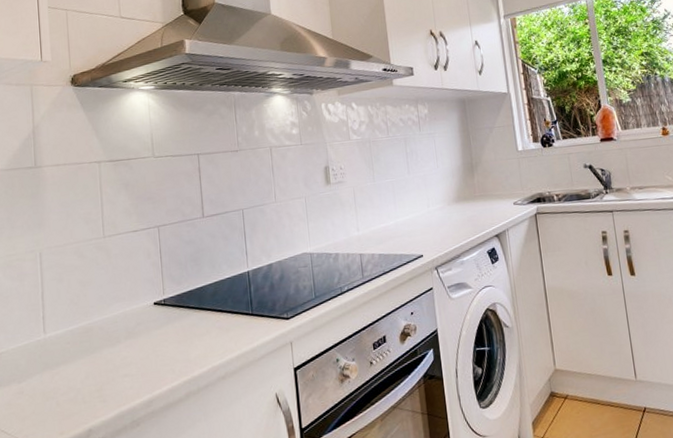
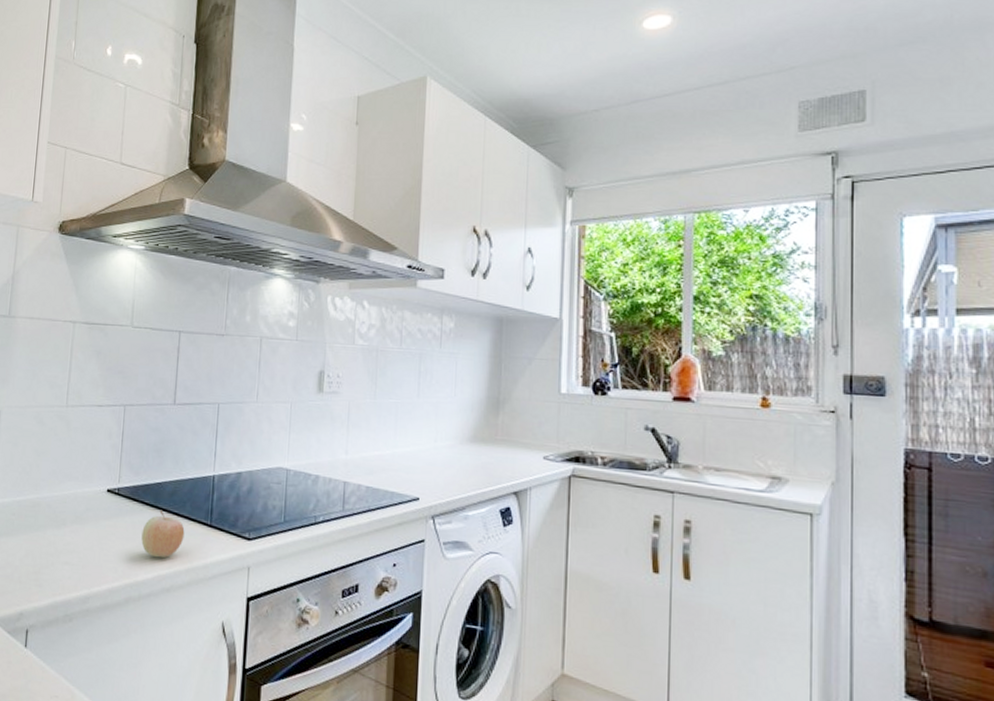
fruit: none [192,310,231,353] -> present [141,510,185,559]

